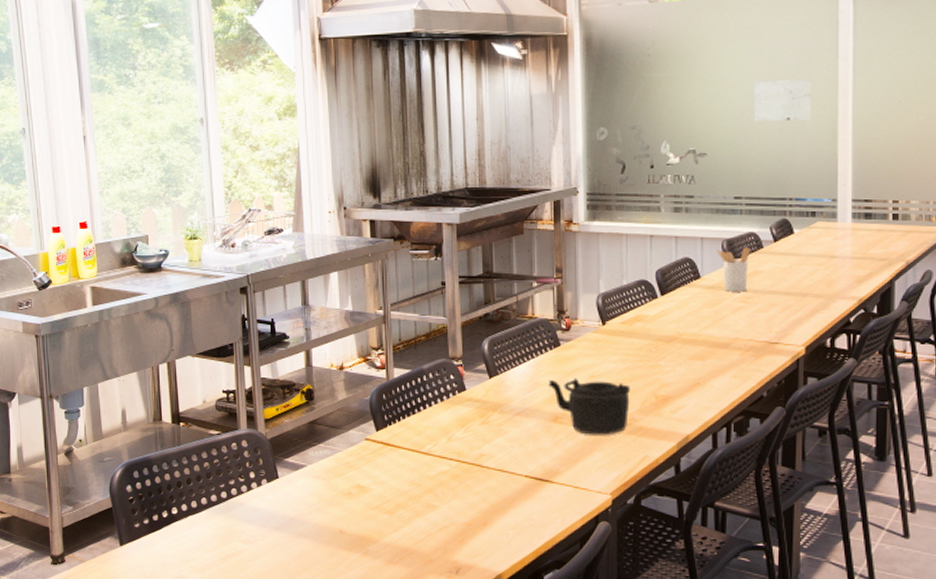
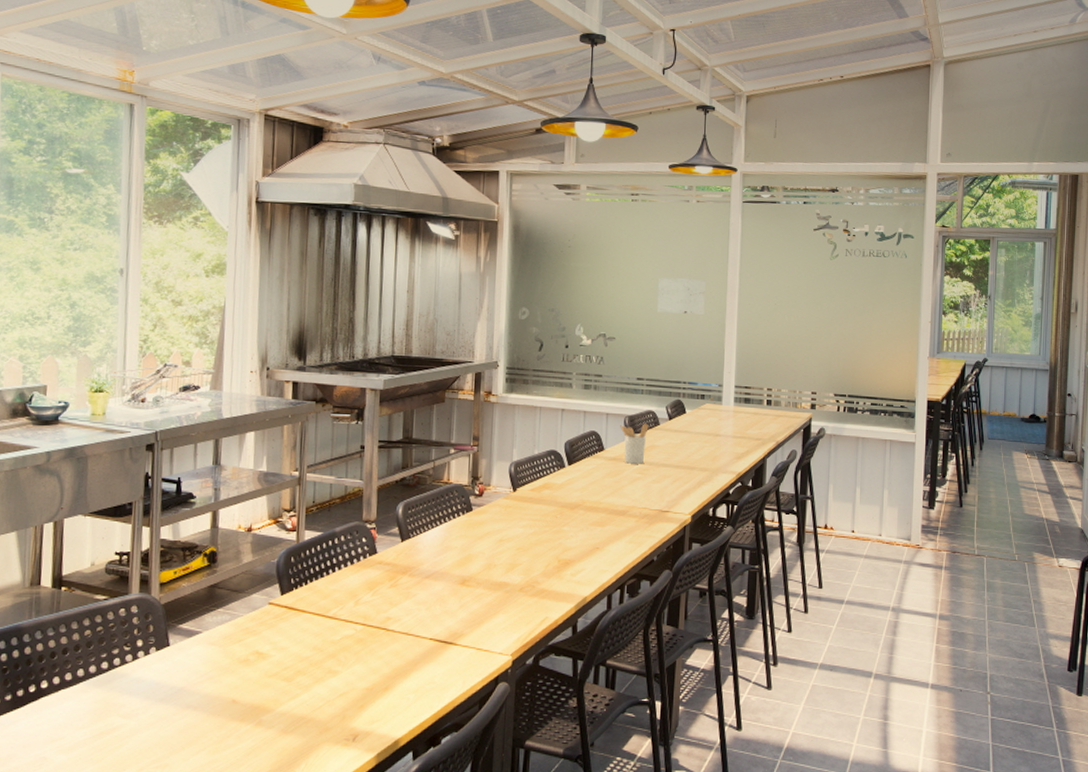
teapot: present [548,378,630,435] -> none [459,542,535,598]

